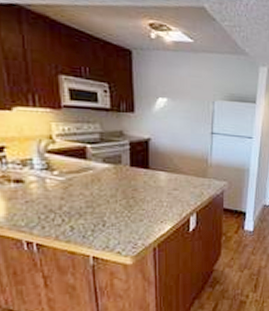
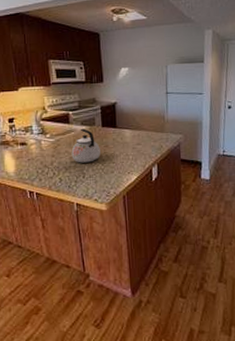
kettle: none [88,166,127,209] -> present [71,128,100,163]

